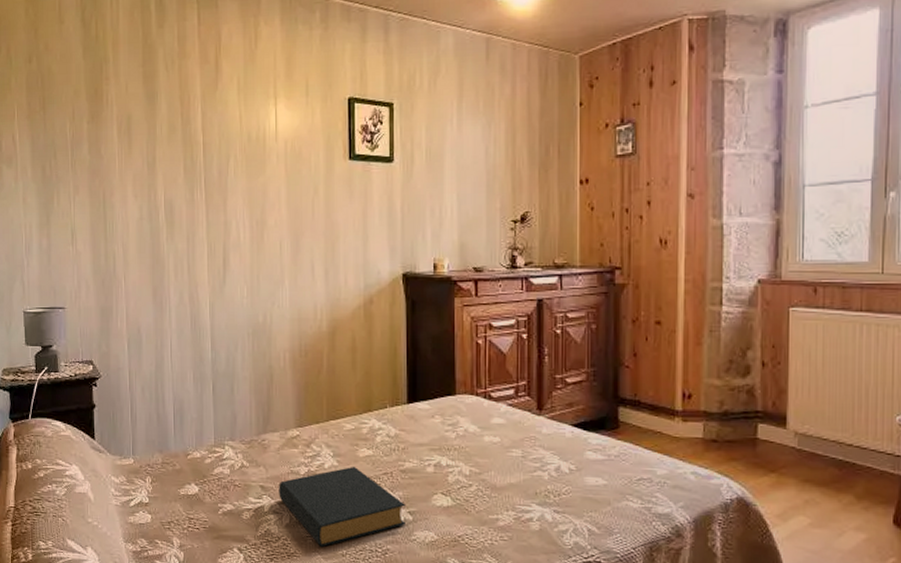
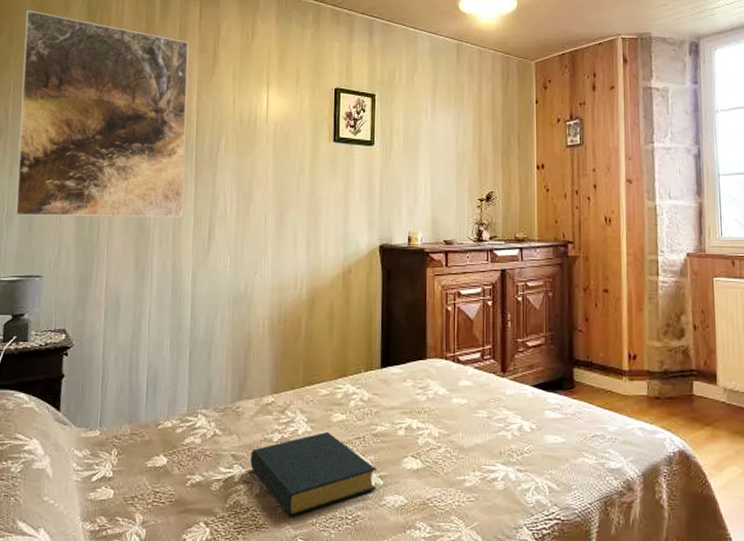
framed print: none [21,25,196,247] -> present [15,10,189,218]

